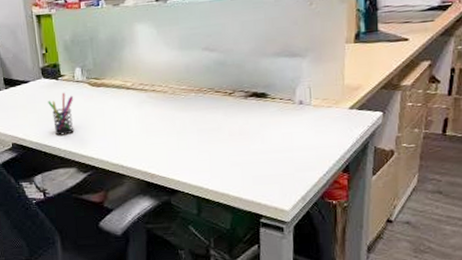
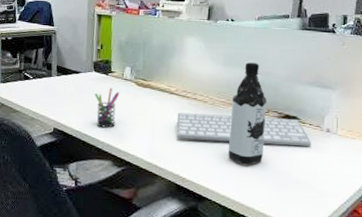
computer keyboard: none [137,96,284,135] -> present [176,112,311,146]
water bottle: none [193,41,234,152] -> present [227,62,267,165]

